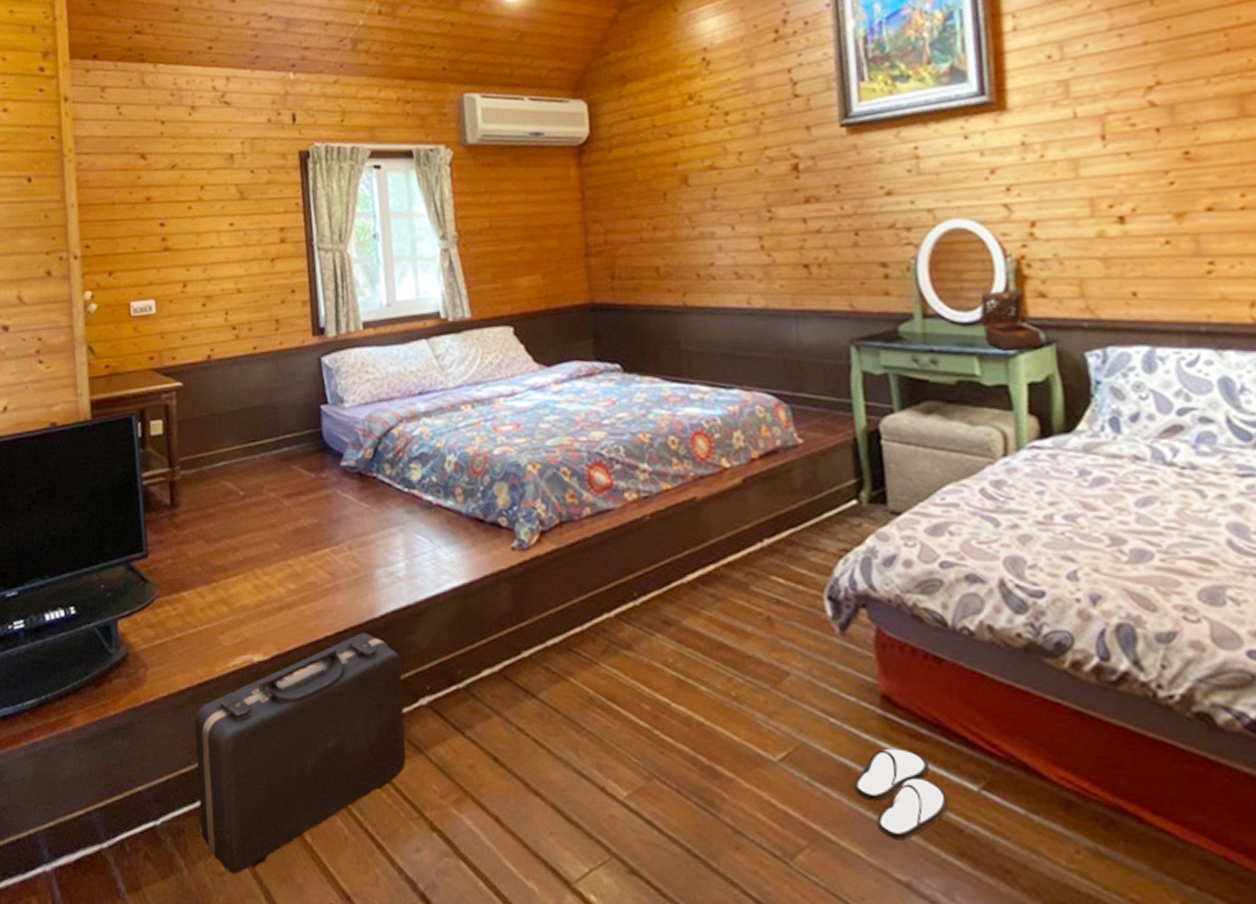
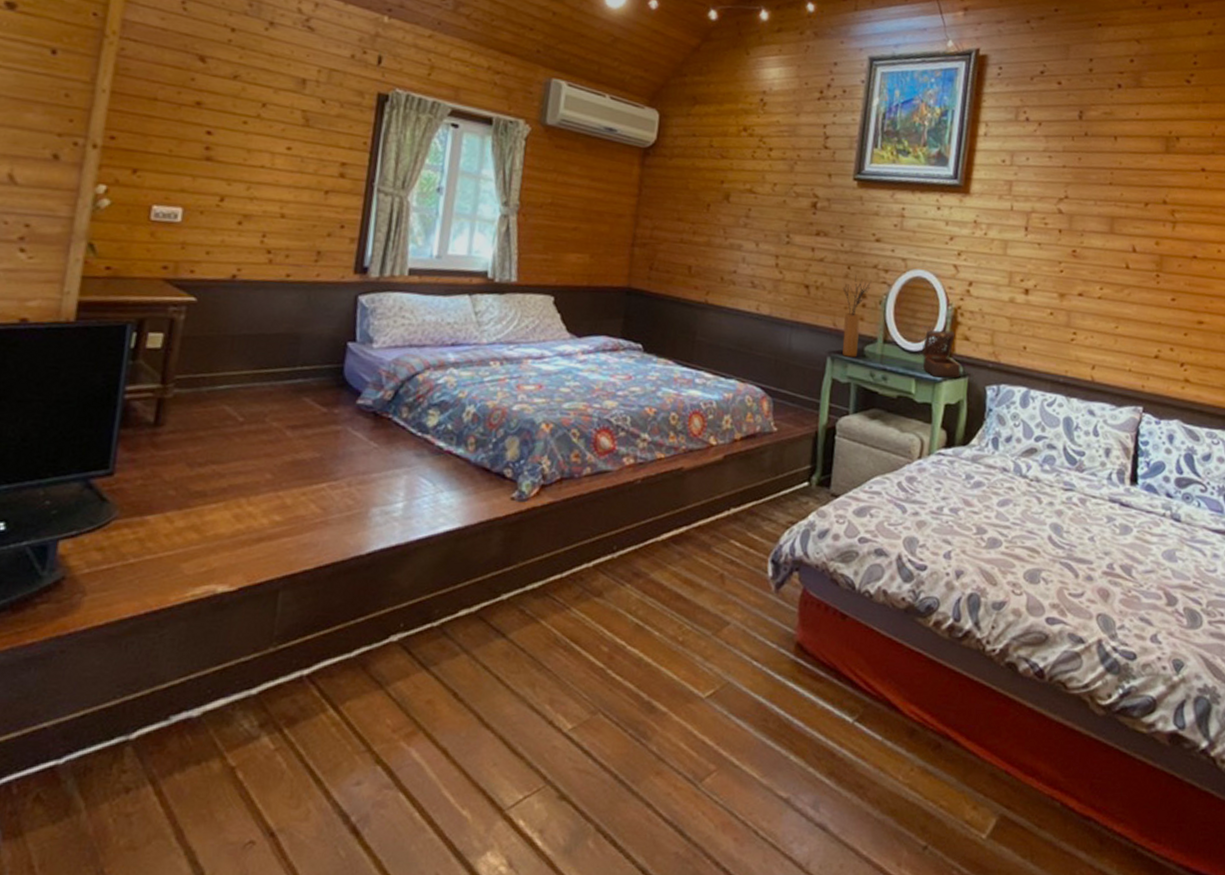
suitcase: present [194,633,407,875] -> none [113,569,380,815]
vase: none [853,240,892,344] -> present [842,274,872,359]
slippers: present [853,748,948,840] -> none [760,687,829,764]

